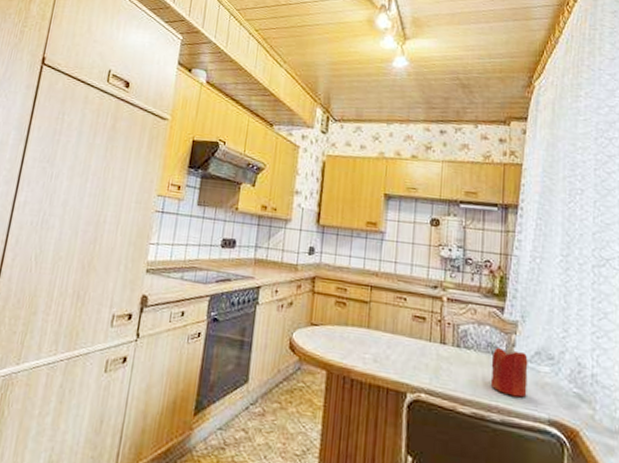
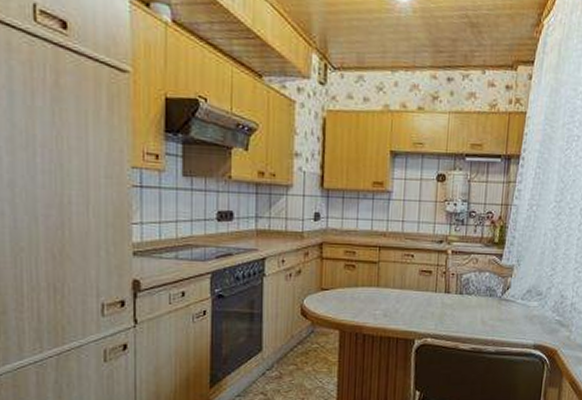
candle: present [490,345,528,398] -> none [487,287,521,330]

